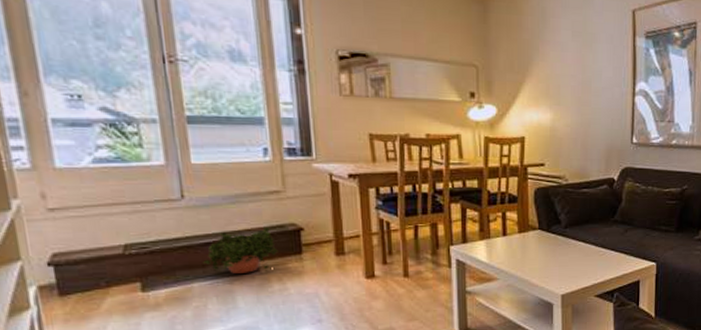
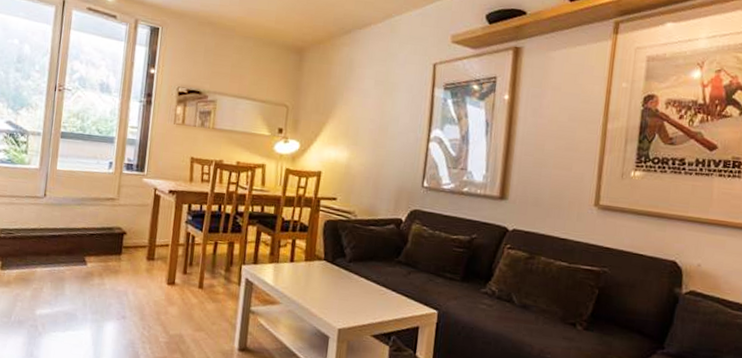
potted plant: present [203,228,278,274] -> none [48,228,104,266]

